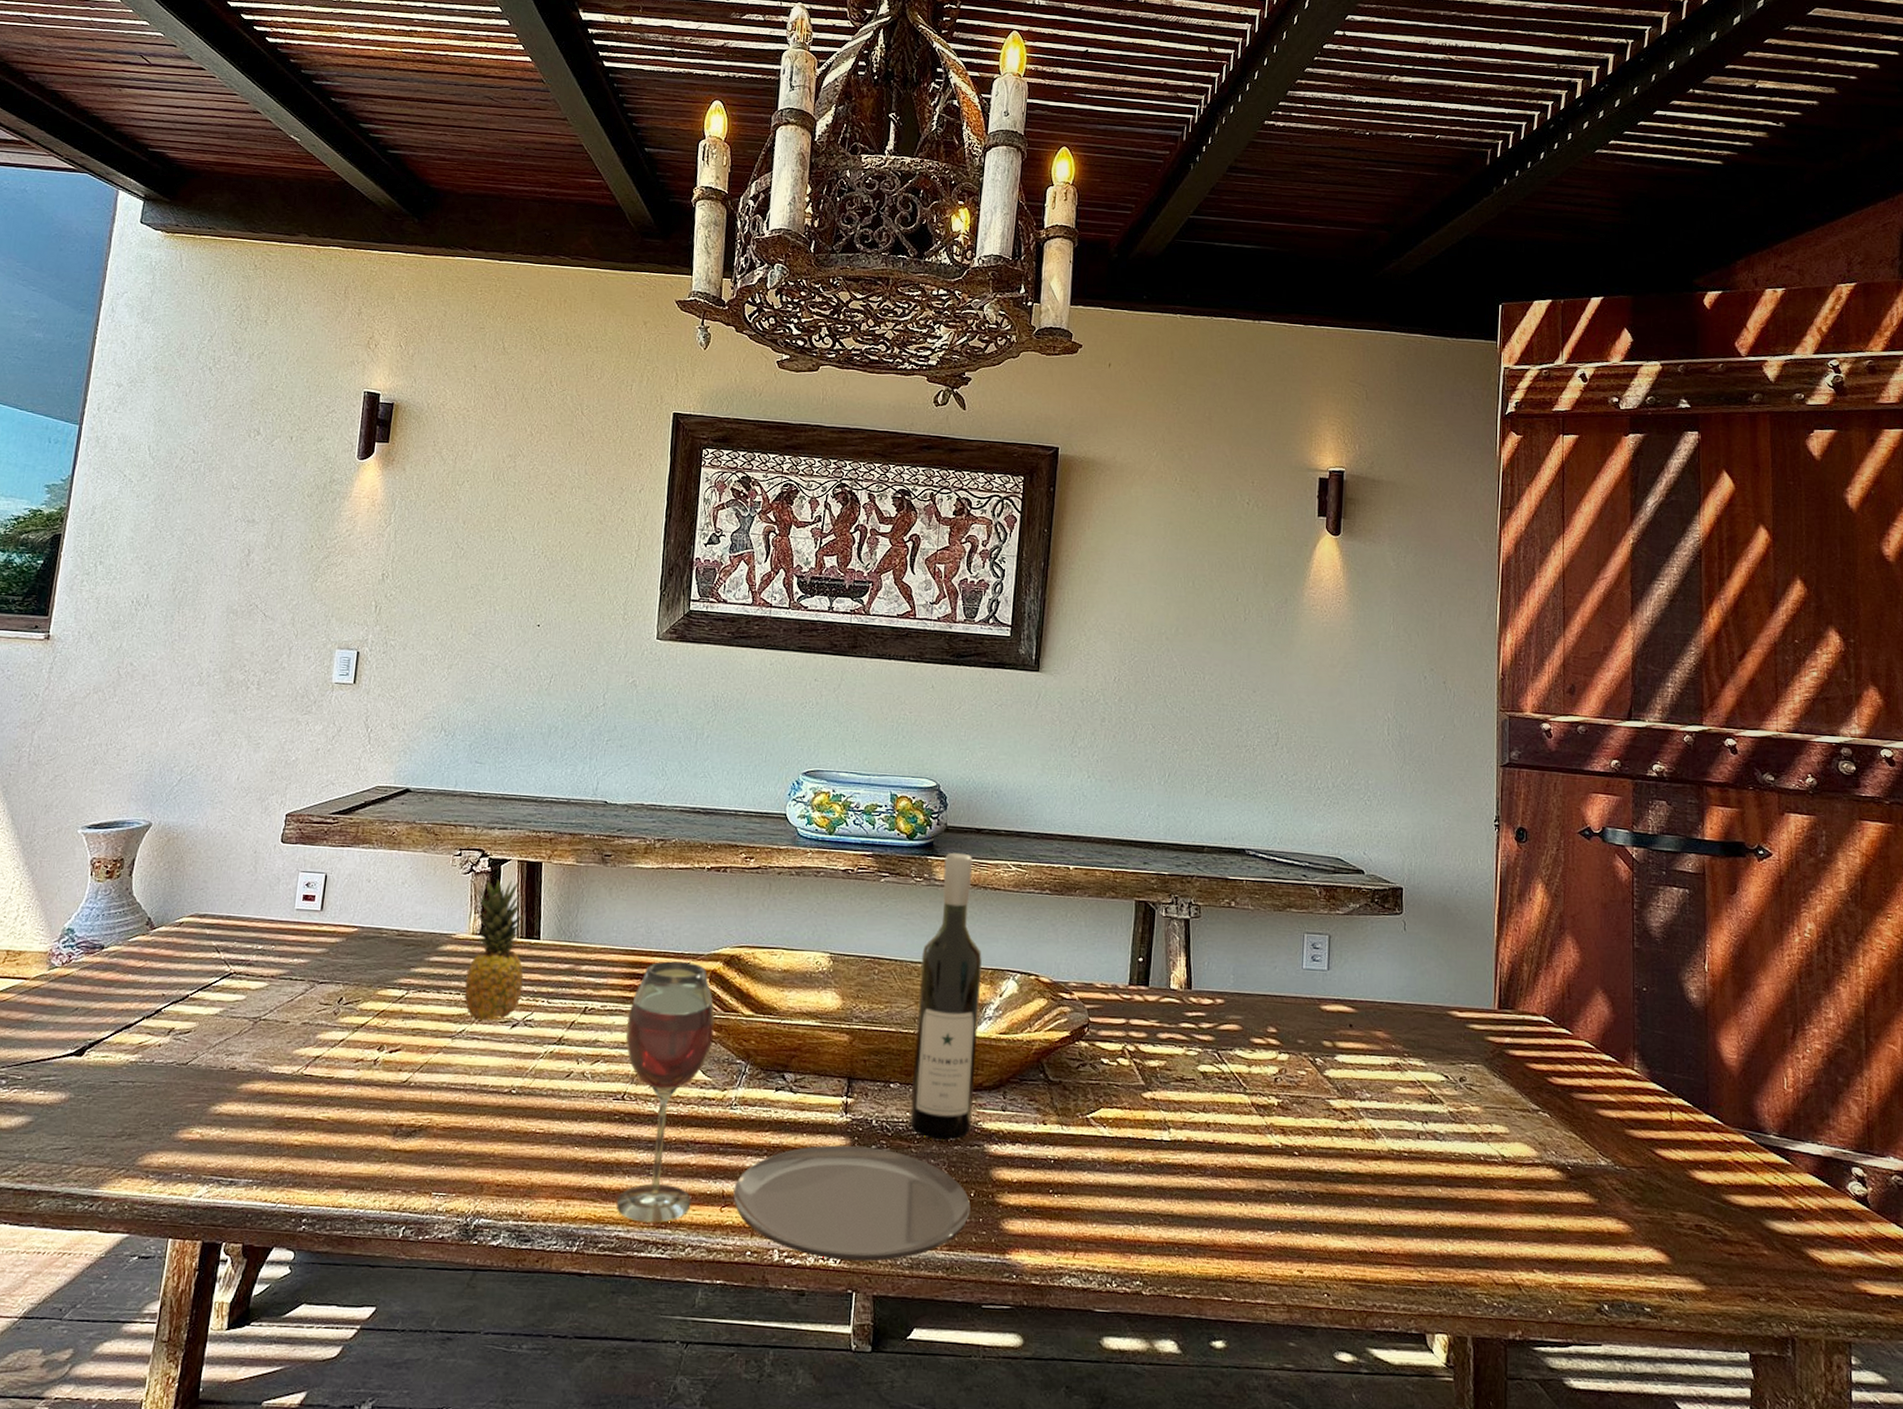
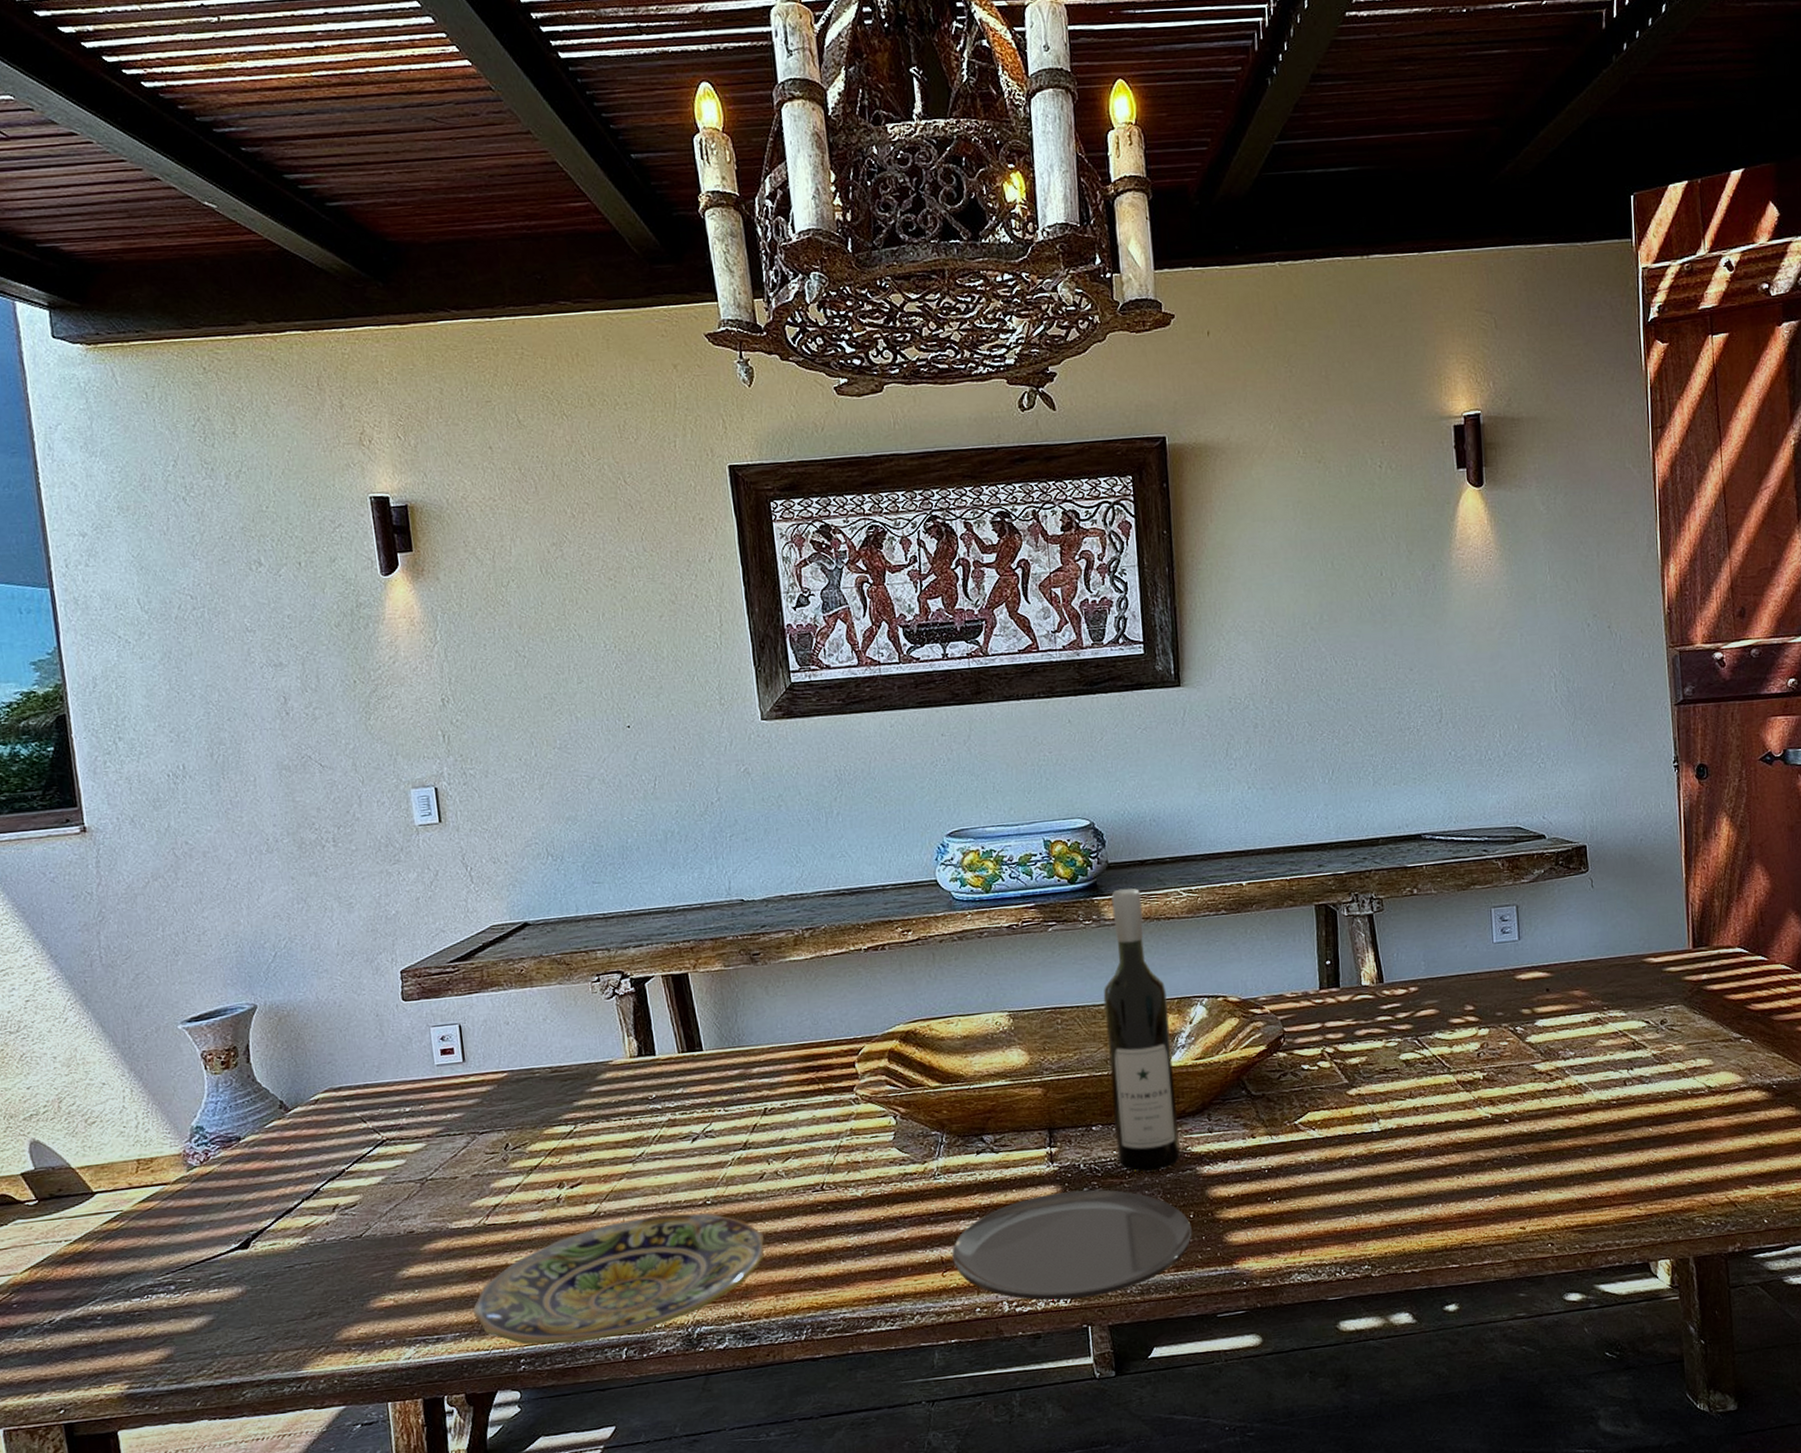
plate: none [270,1095,558,1214] -> present [472,1213,764,1345]
fruit: present [464,878,524,1020] -> none [626,996,696,1141]
wineglass: present [616,961,715,1223] -> none [811,1046,912,1301]

